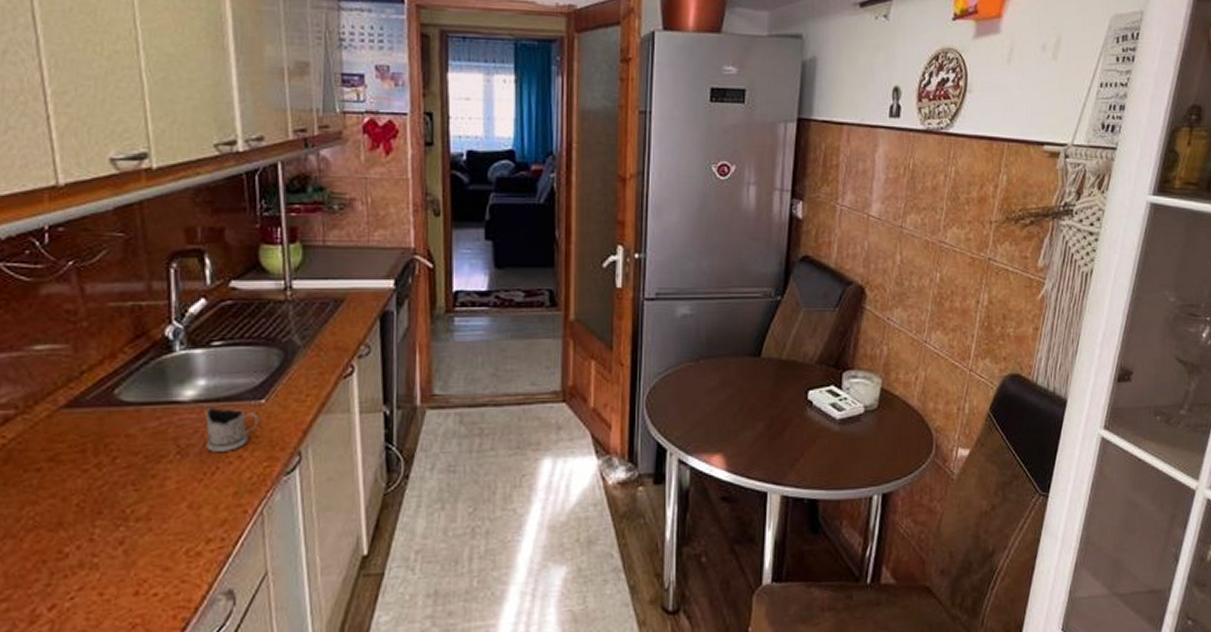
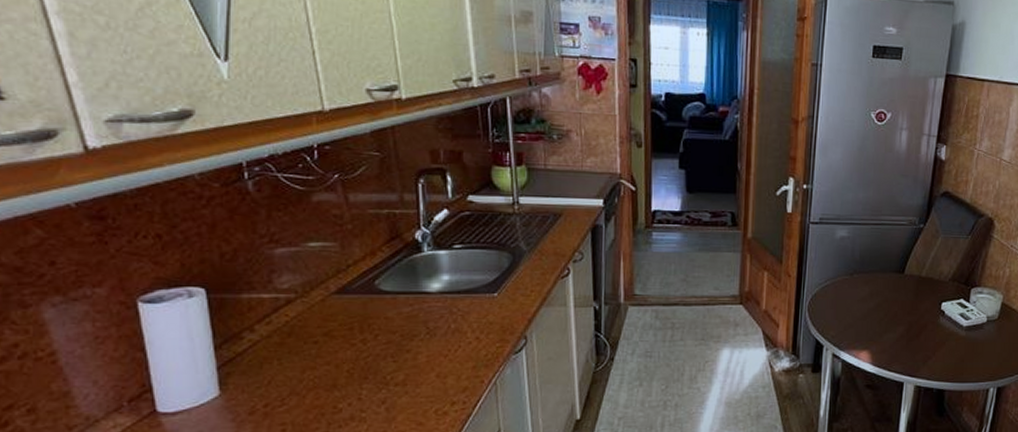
tea glass holder: present [205,408,259,452] -> none [449,299,493,333]

